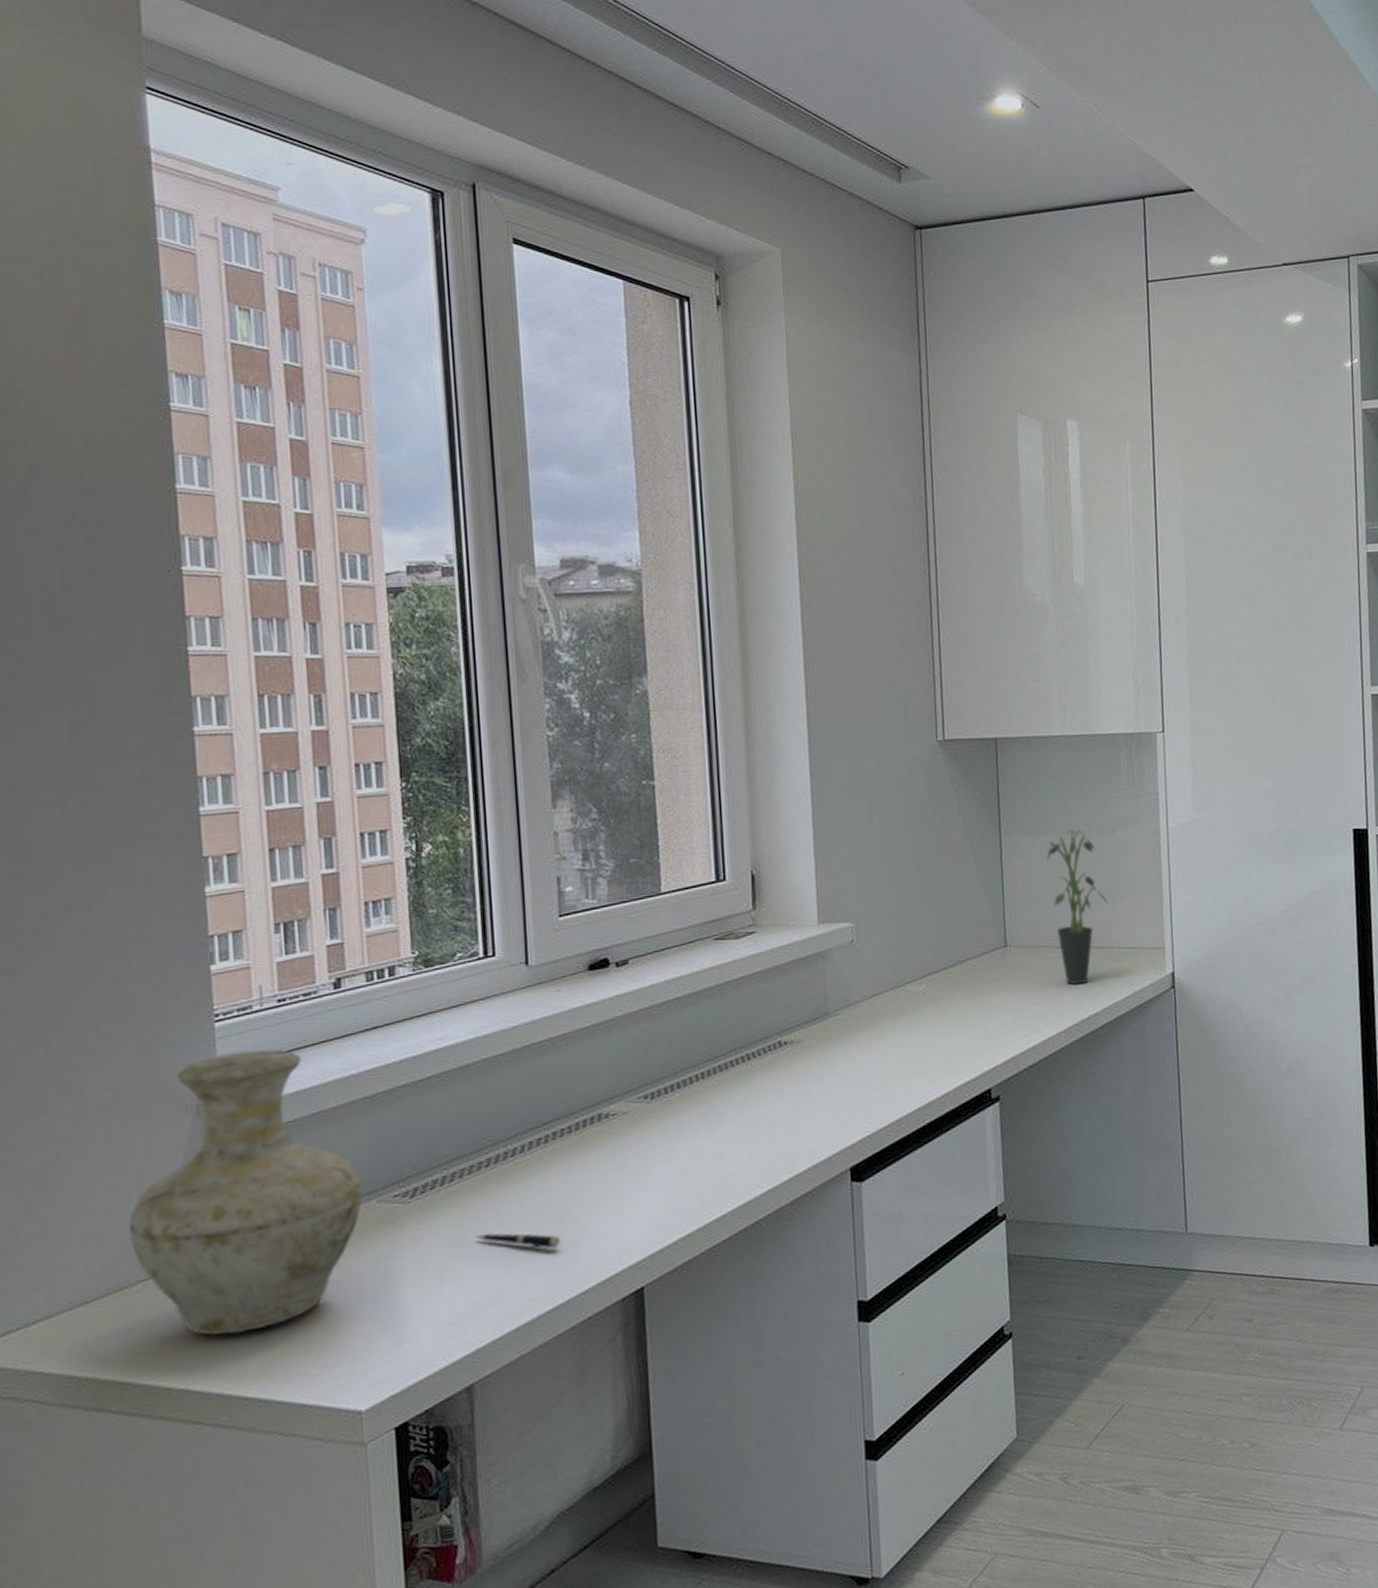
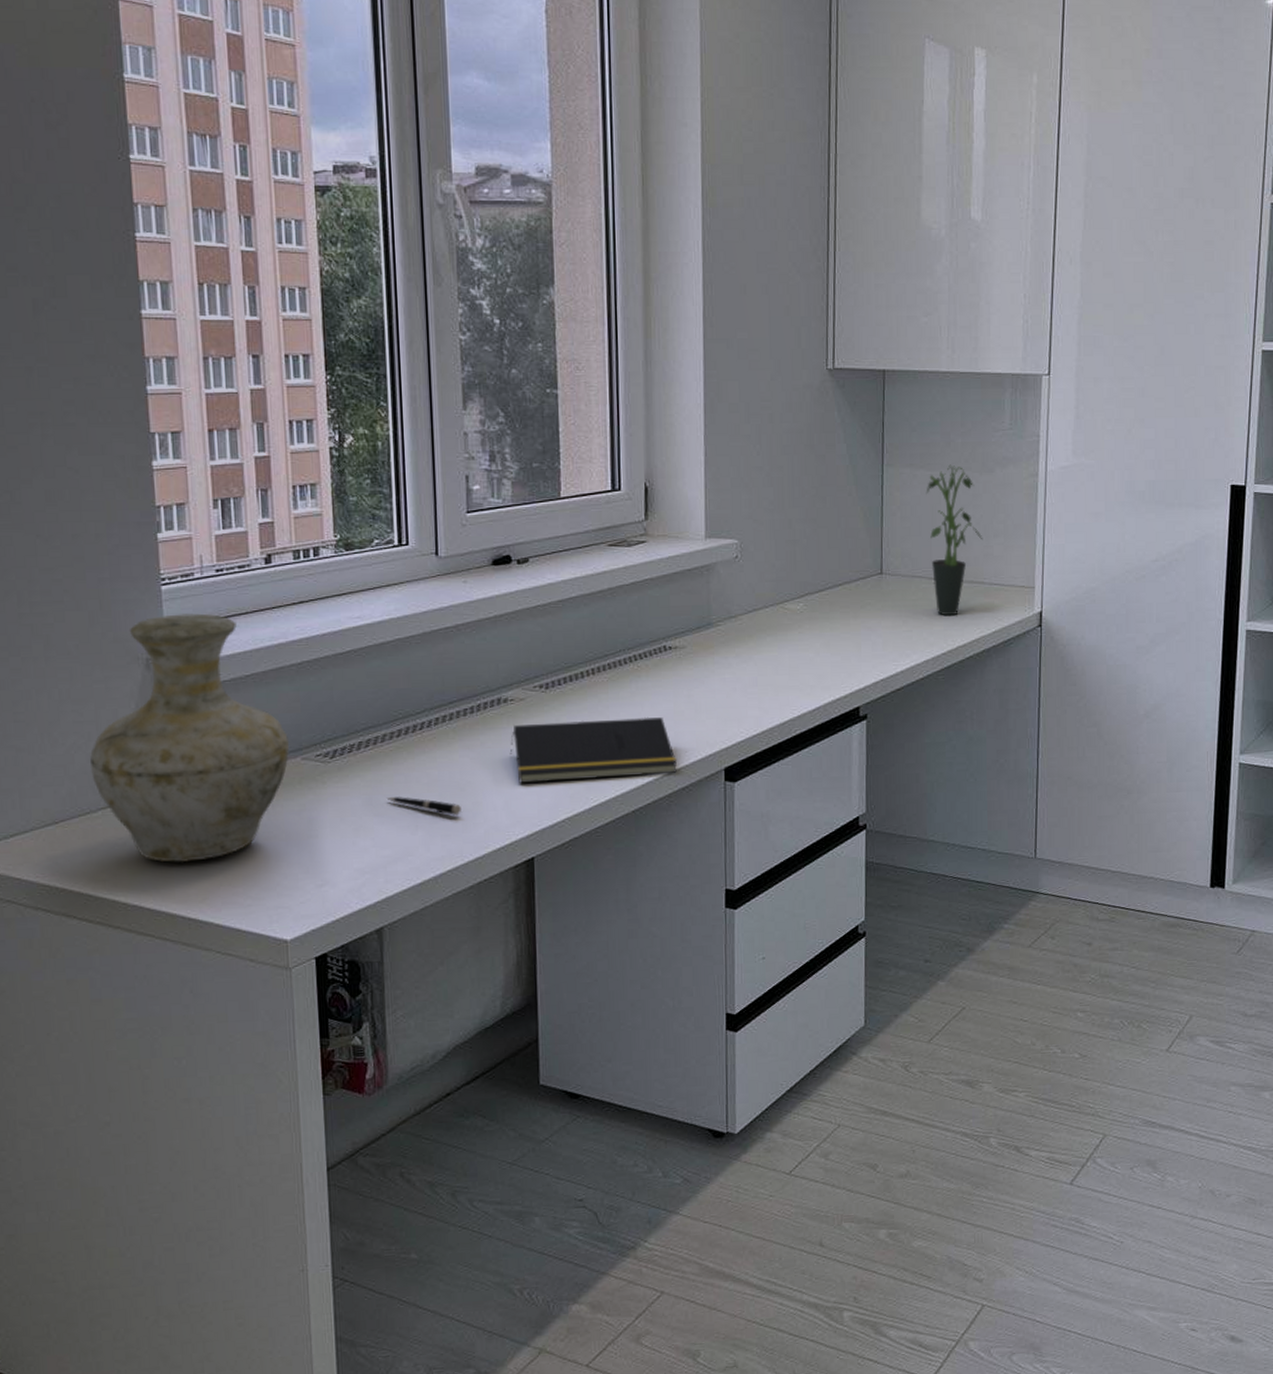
notepad: none [613,1119,799,1206] -> present [509,717,677,784]

